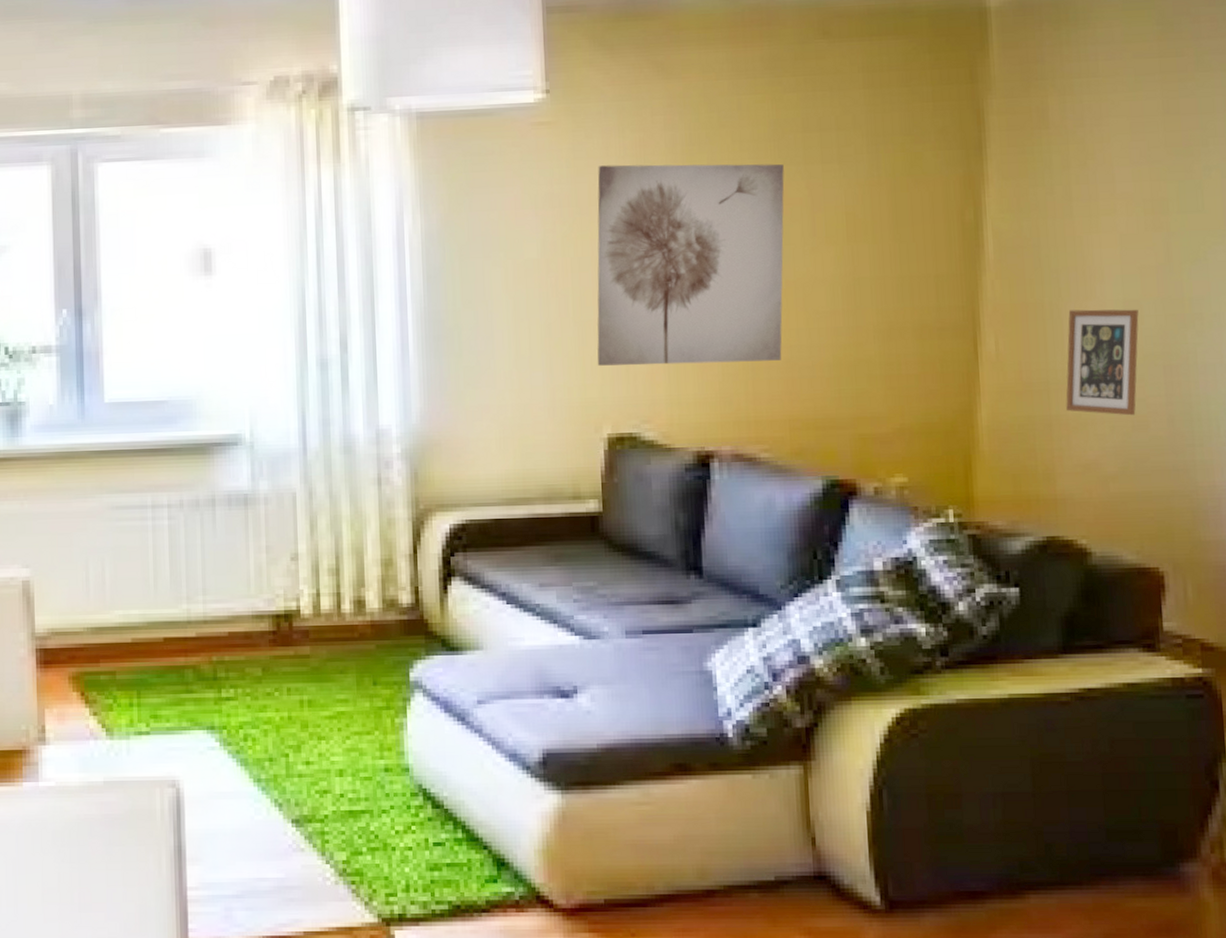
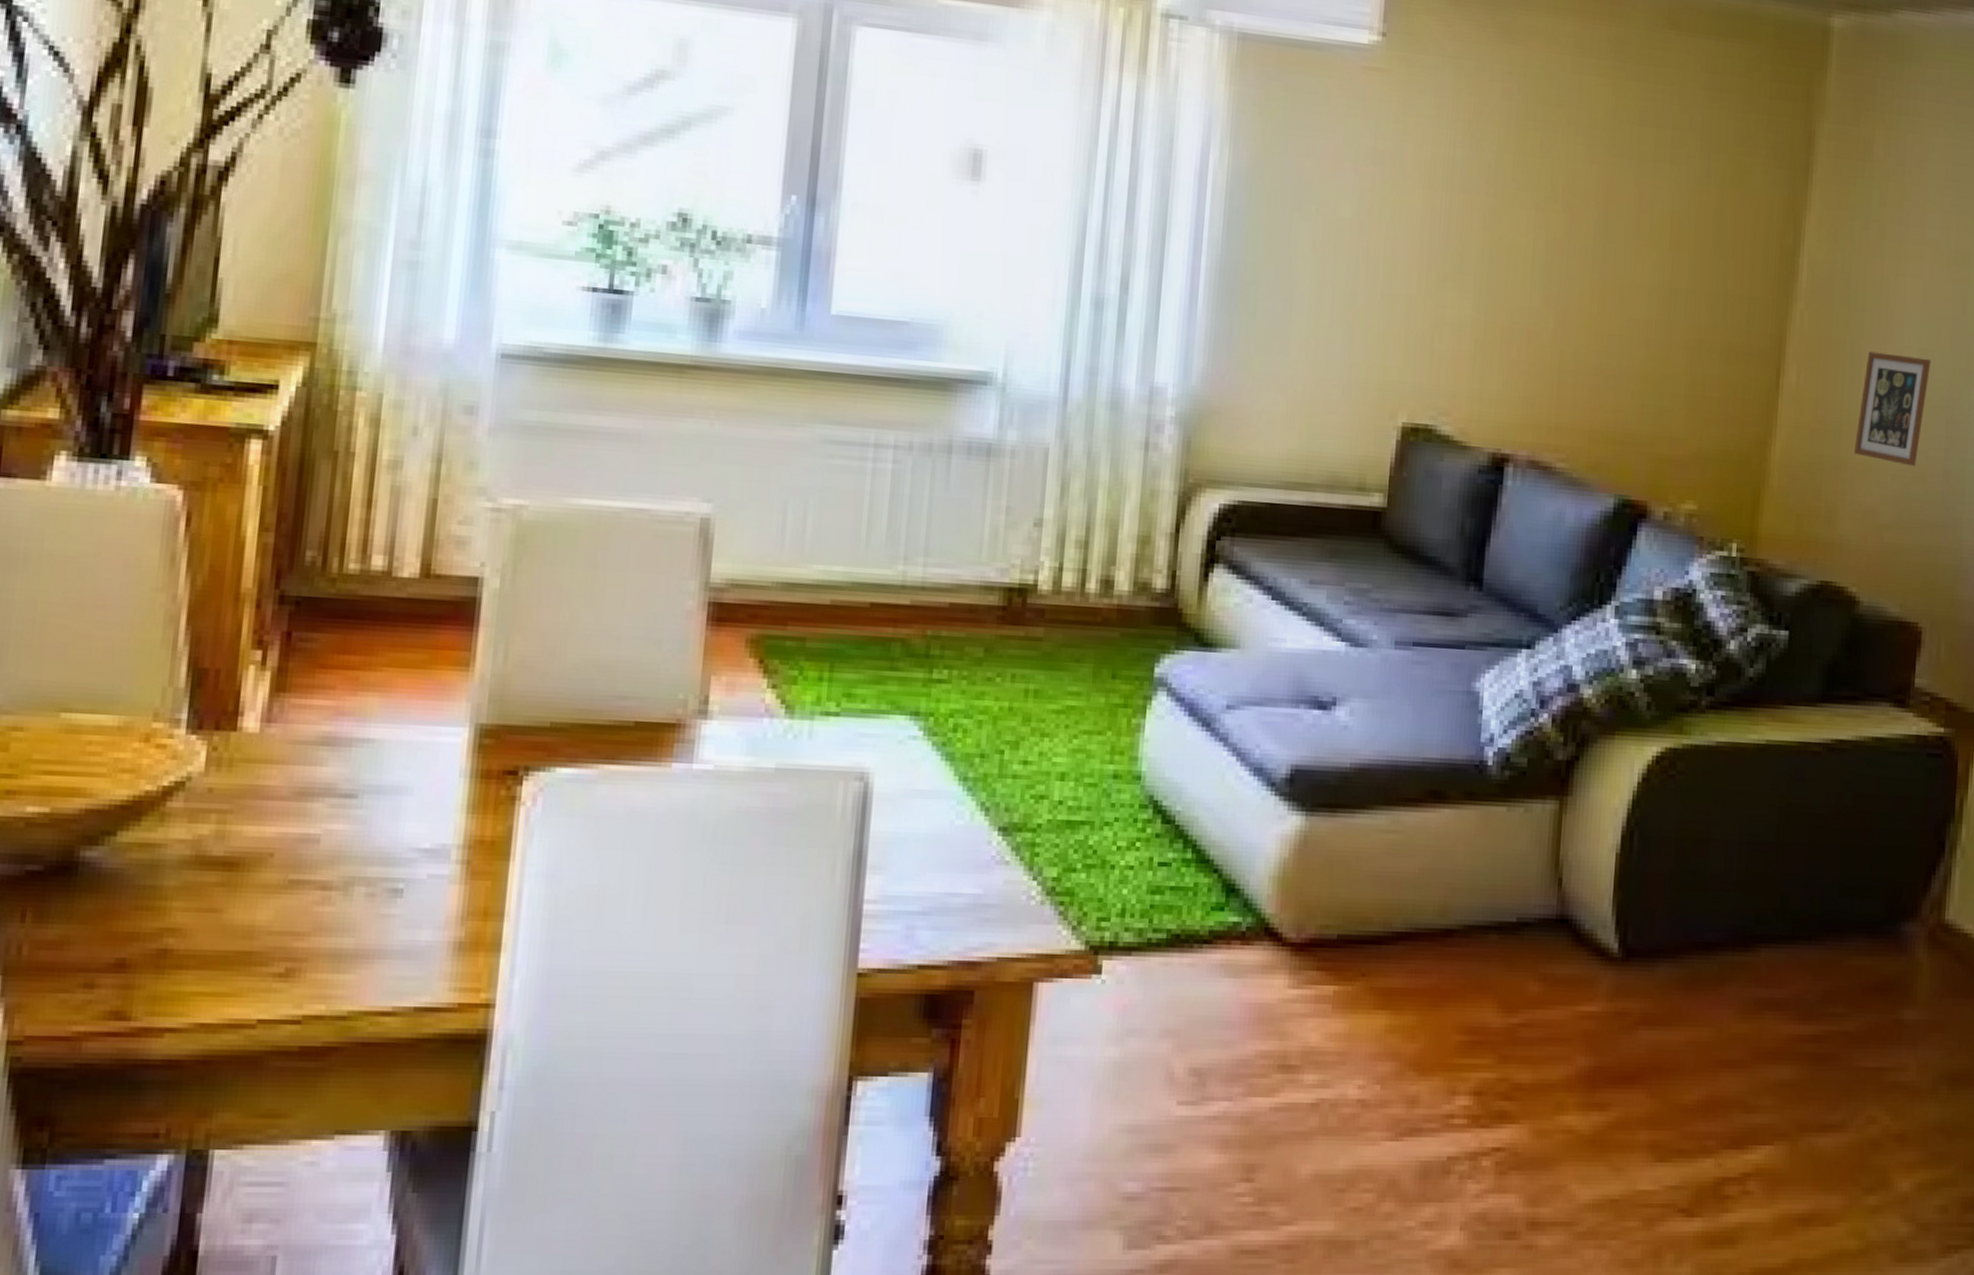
wall art: present [597,163,784,366] -> none [1400,126,1616,366]

